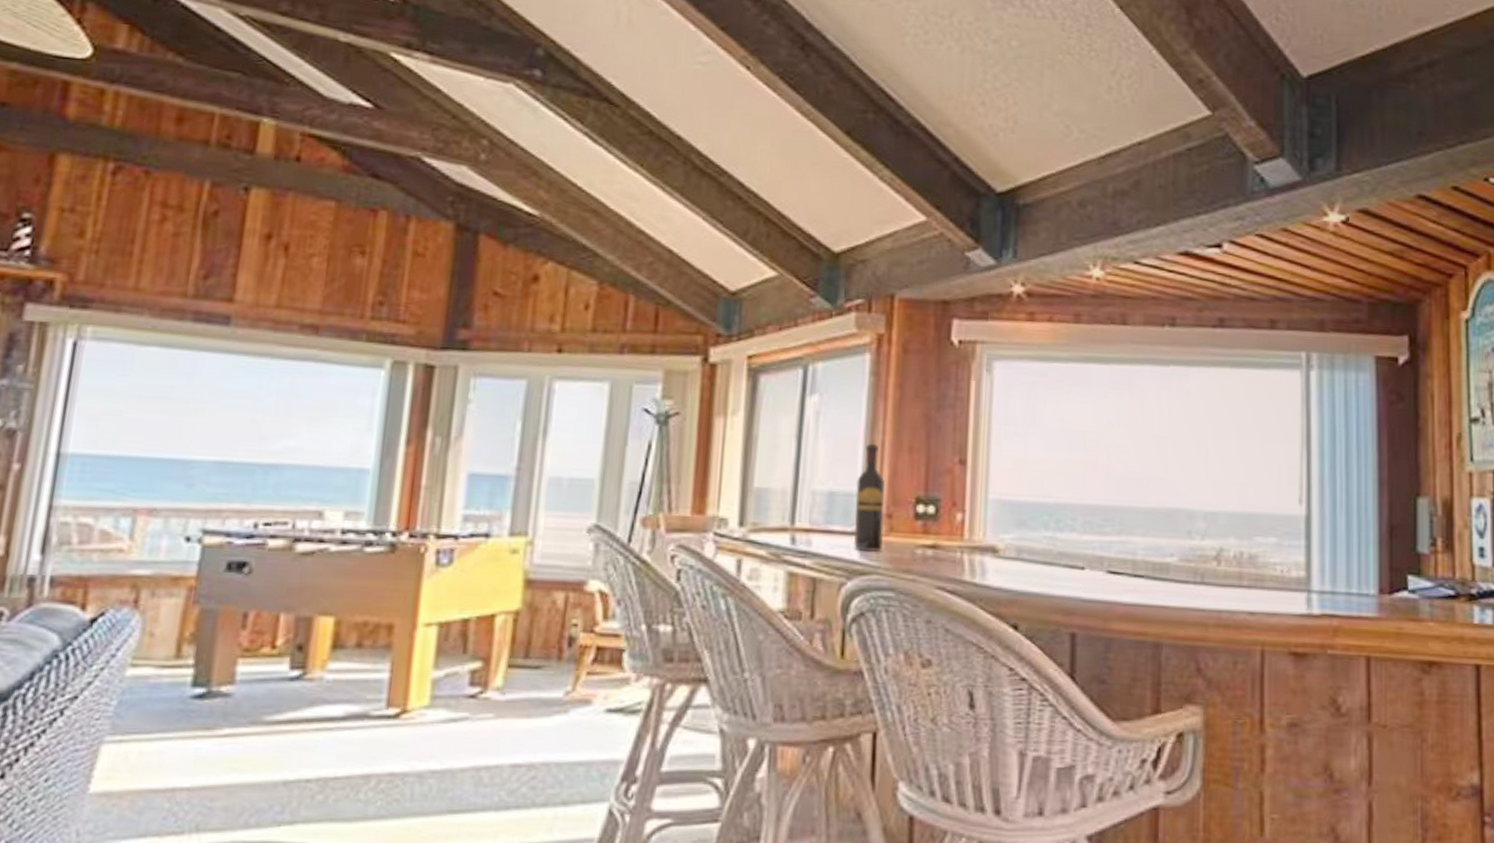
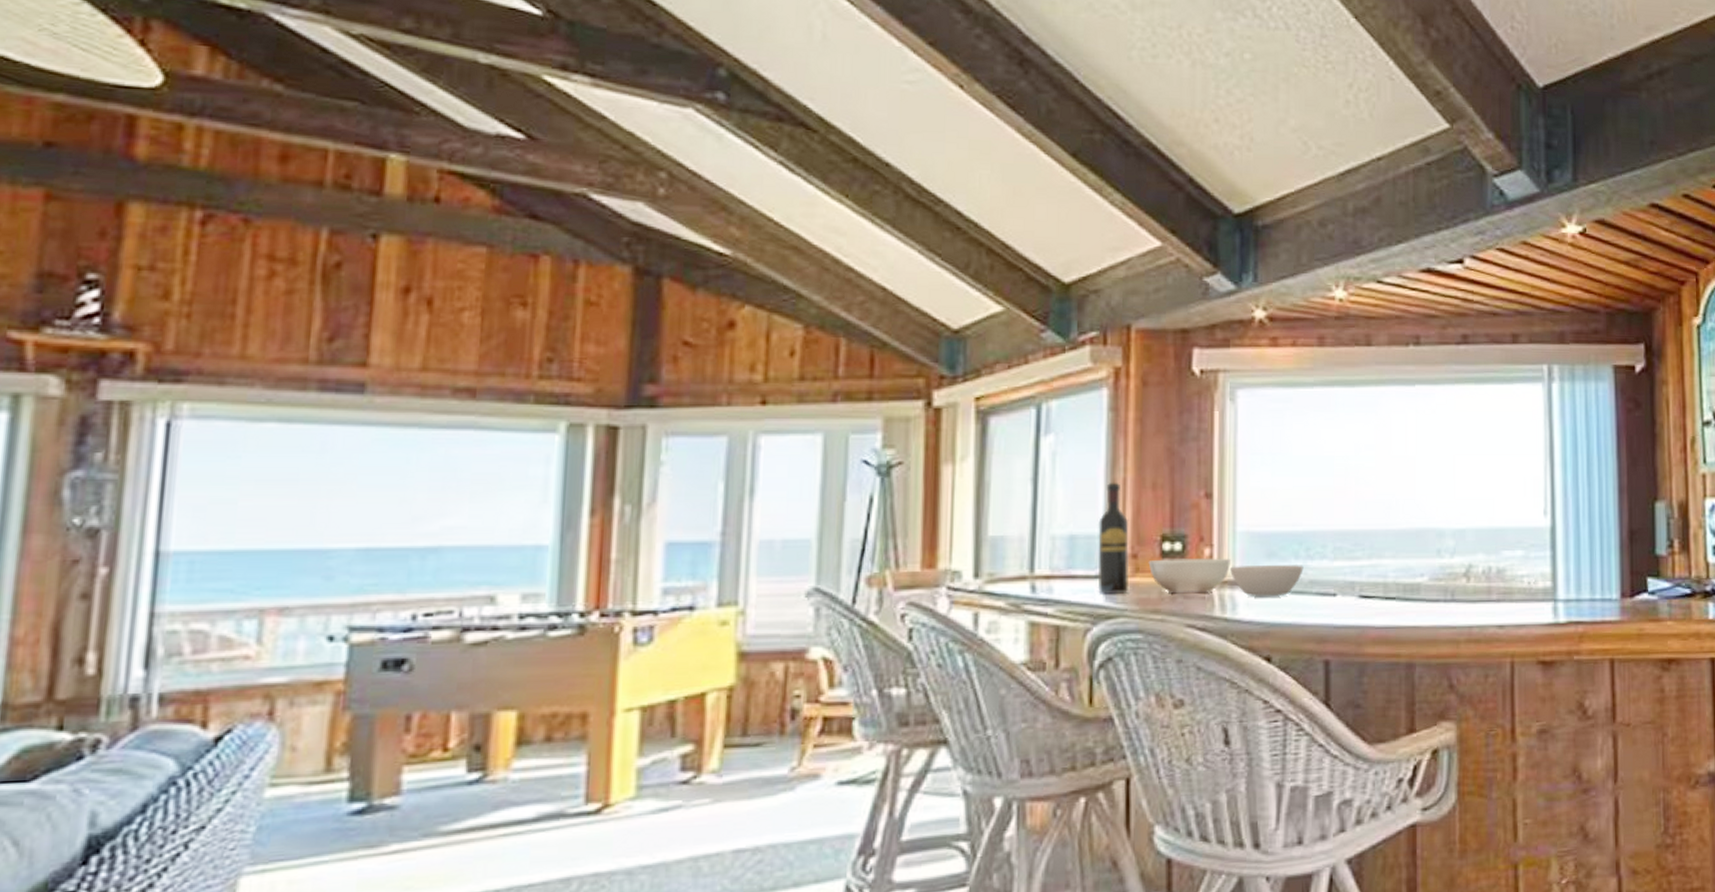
bowl: none [902,520,981,557] -> present [1148,558,1230,594]
soup bowl: none [981,532,1053,565] -> present [1230,565,1304,596]

